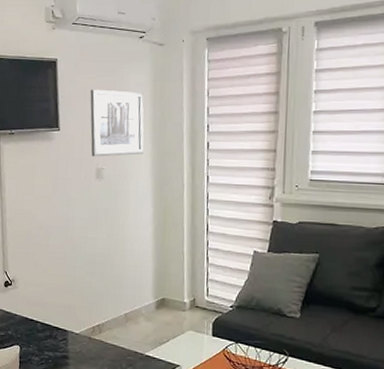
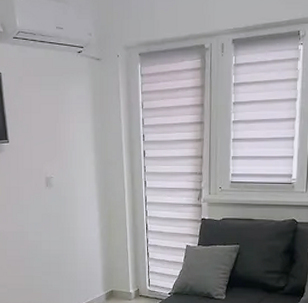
wall art: present [90,89,144,157] -> none [35,102,88,167]

